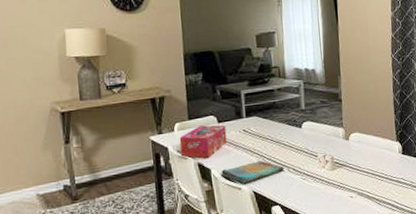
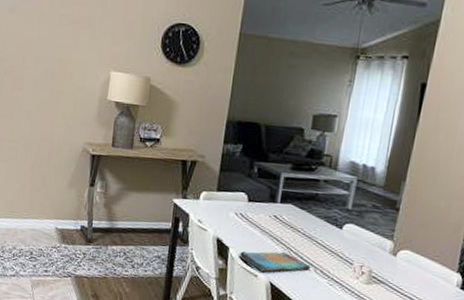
tissue box: present [179,124,227,158] -> none [201,199,256,235]

